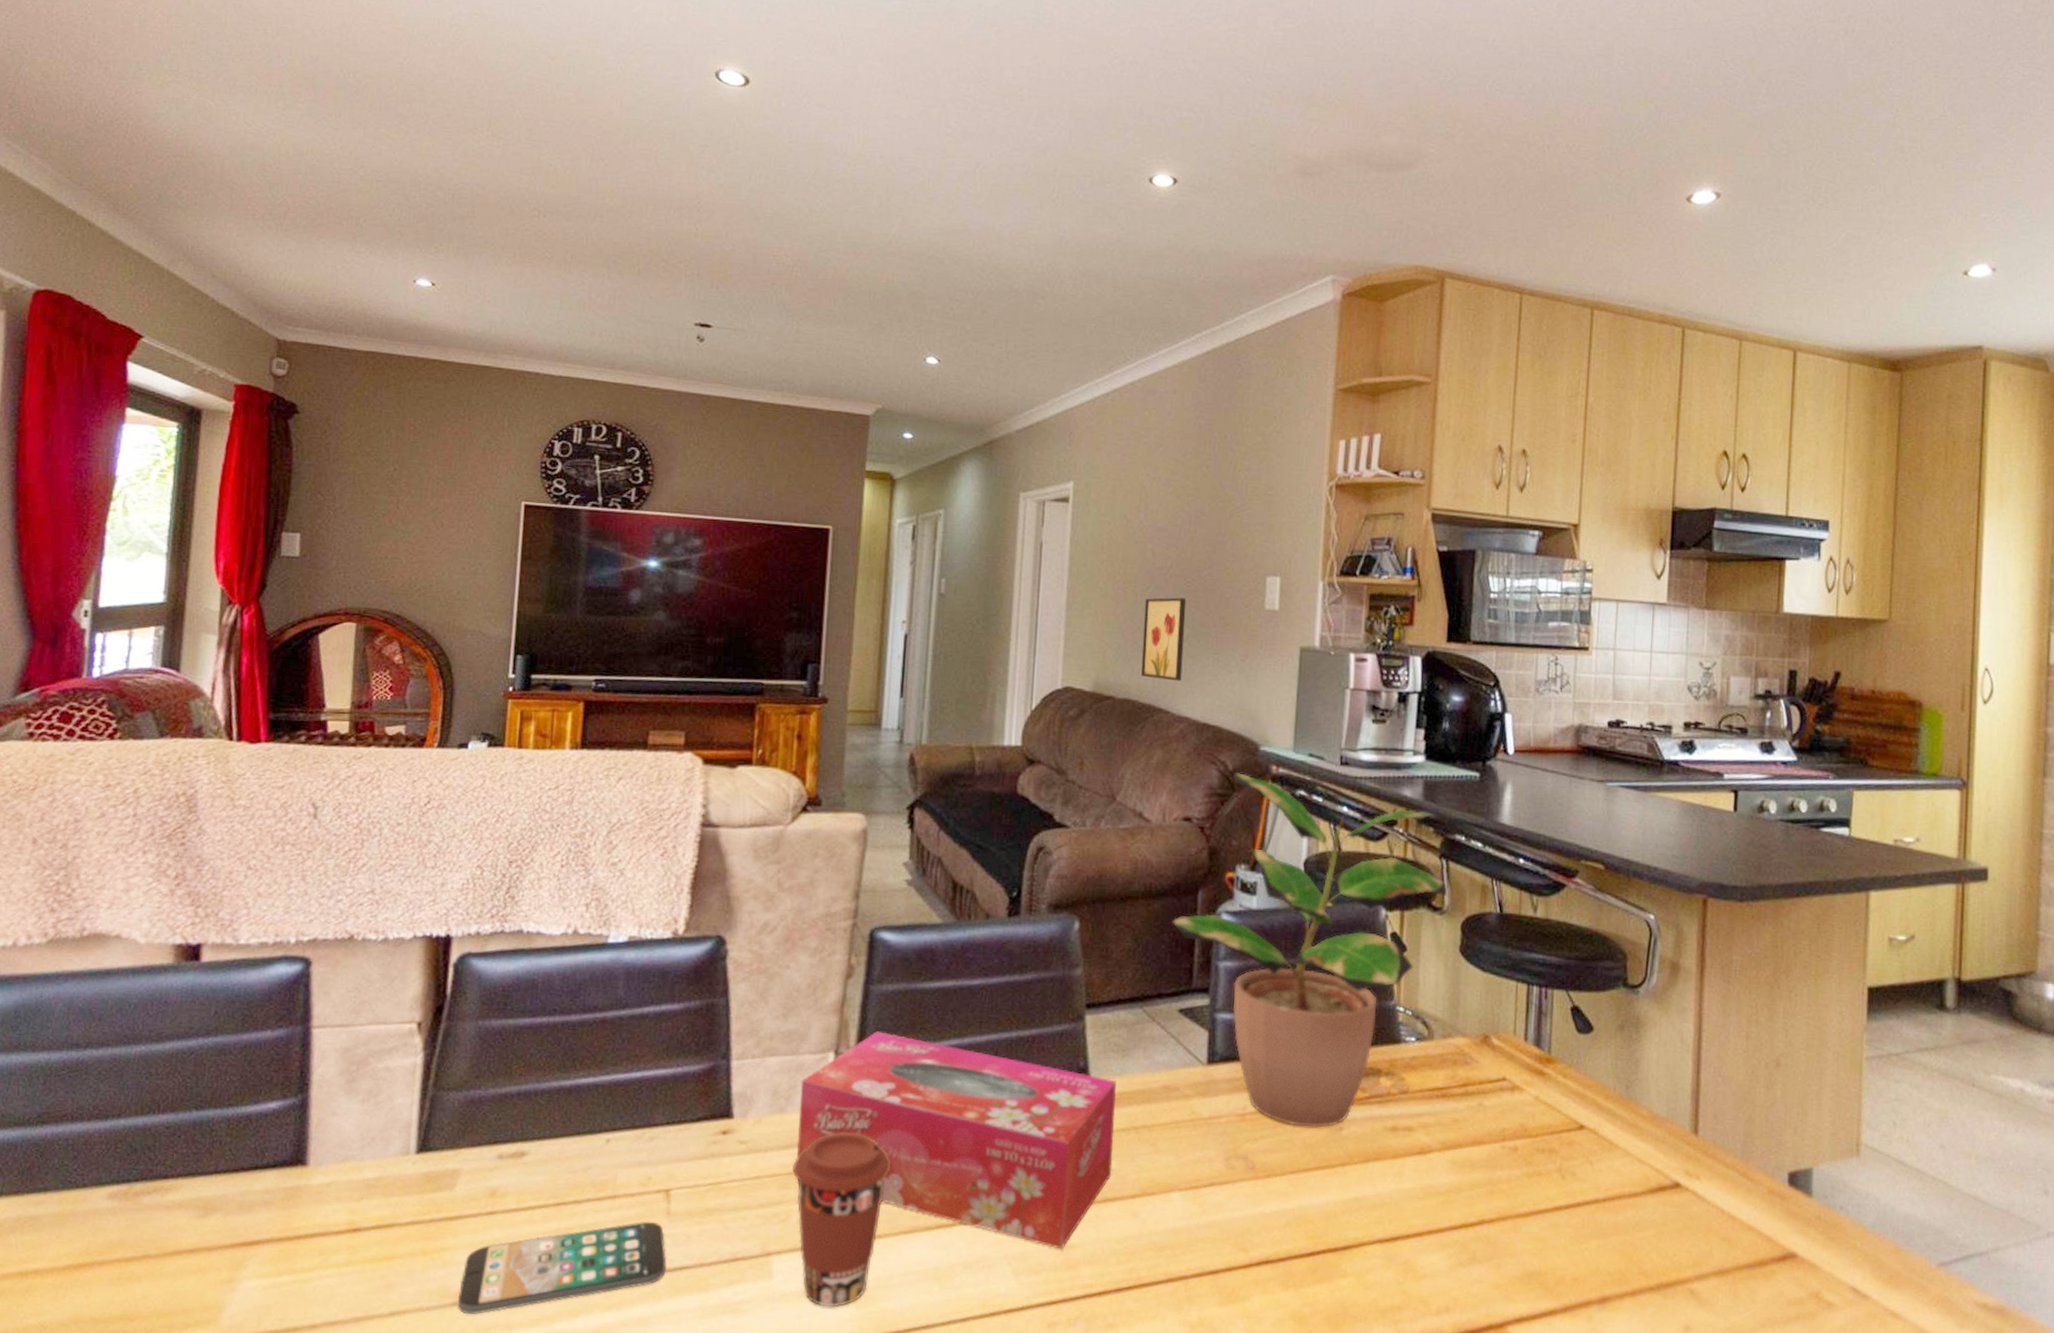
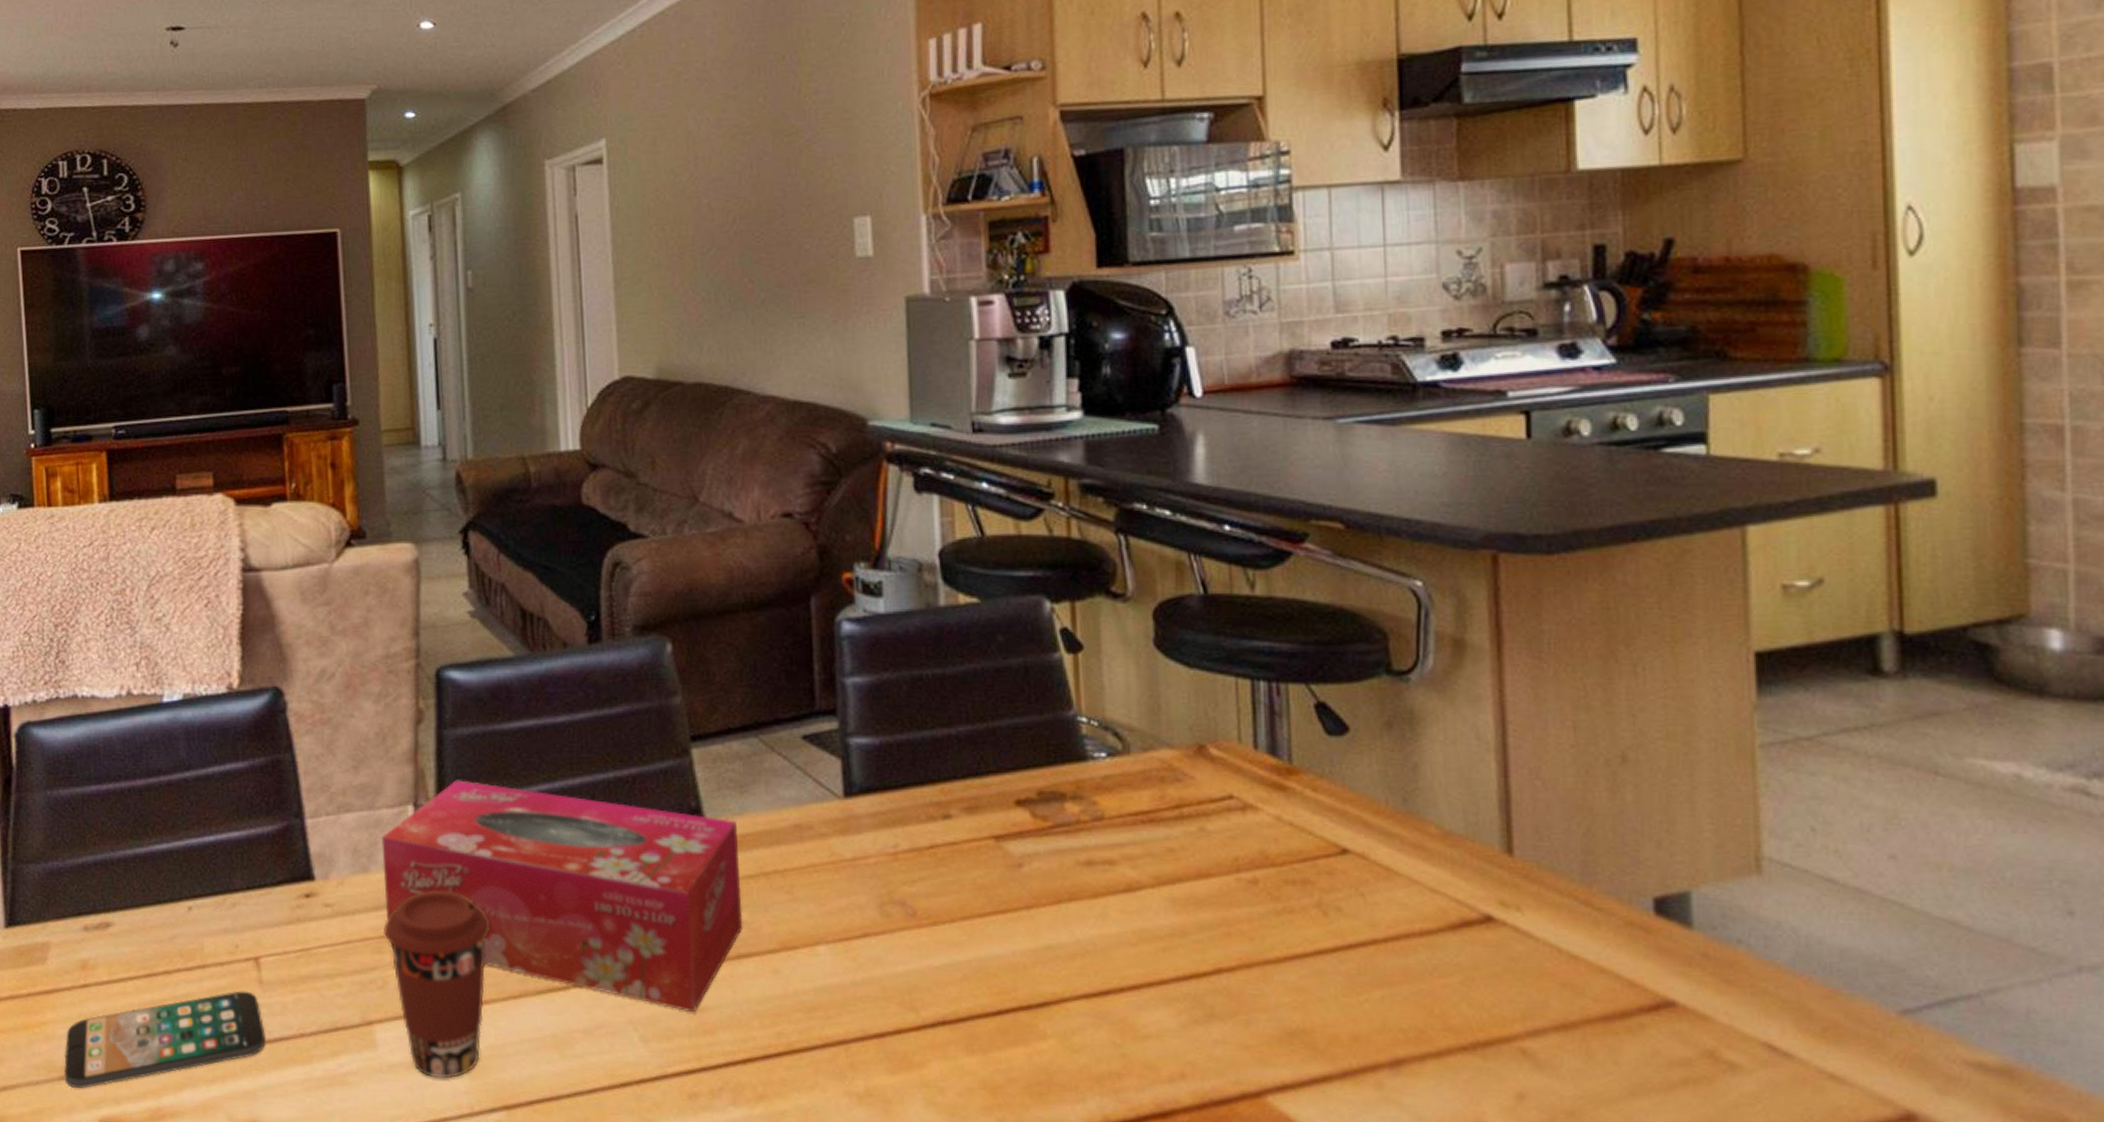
wall art: present [1141,597,1187,681] -> none [706,256,762,356]
potted plant: present [1171,771,1448,1128] -> none [781,453,1131,865]

